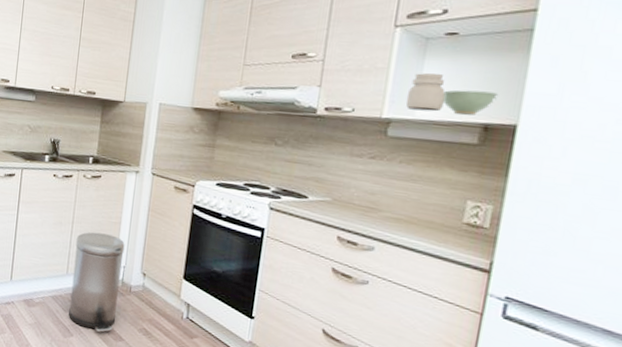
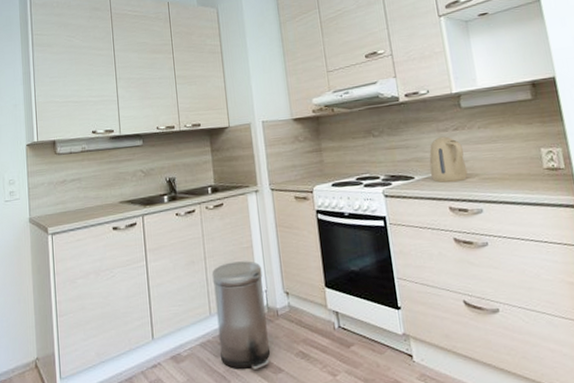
kettle: none [328,161,374,214] -> present [429,136,468,183]
jar: present [405,73,446,112] -> none [465,48,496,82]
bowl: present [442,90,499,116] -> none [492,54,534,79]

